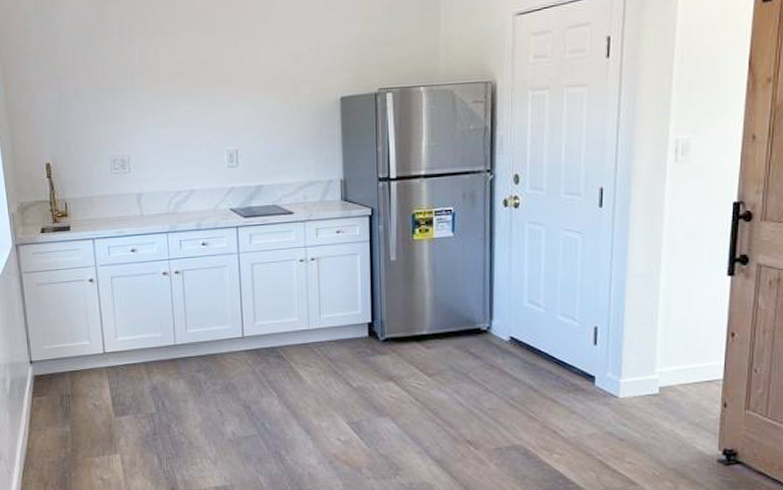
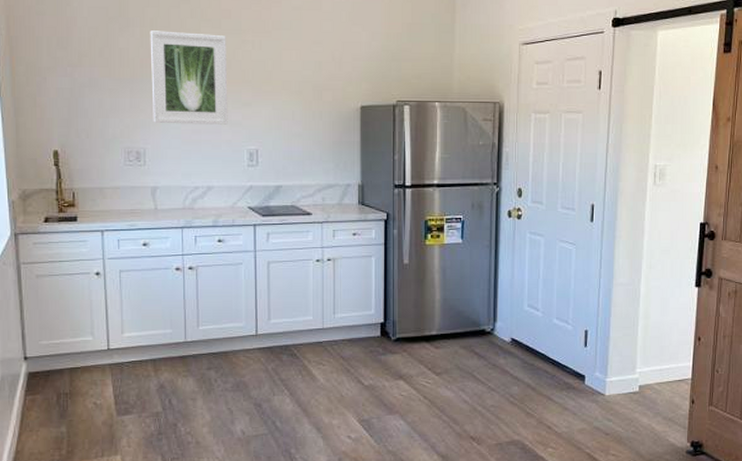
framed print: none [128,35,207,130] -> present [150,30,228,125]

